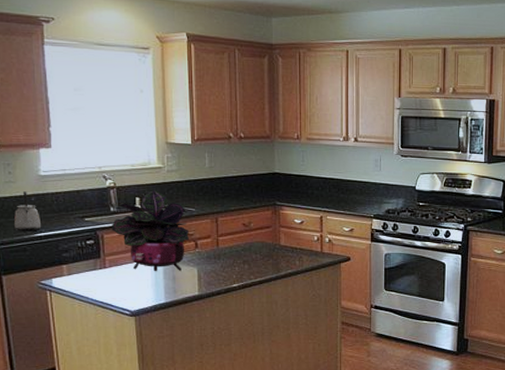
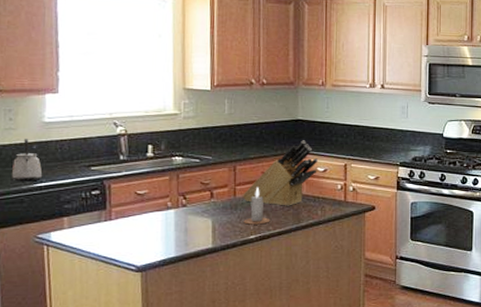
potted plant: present [112,189,189,272] -> none [120,136,204,224]
knife block: none [224,193,296,256] -> present [242,140,319,206]
candle: none [226,238,252,274] -> present [243,187,271,225]

